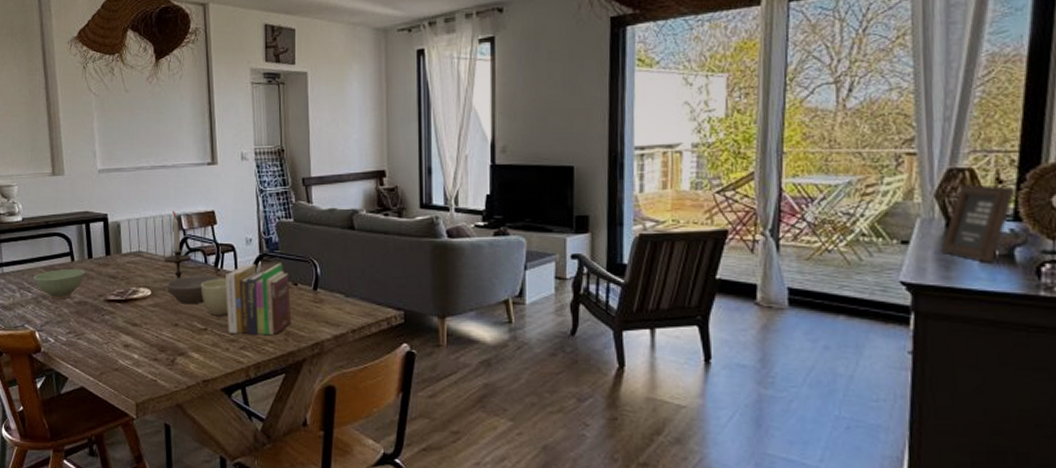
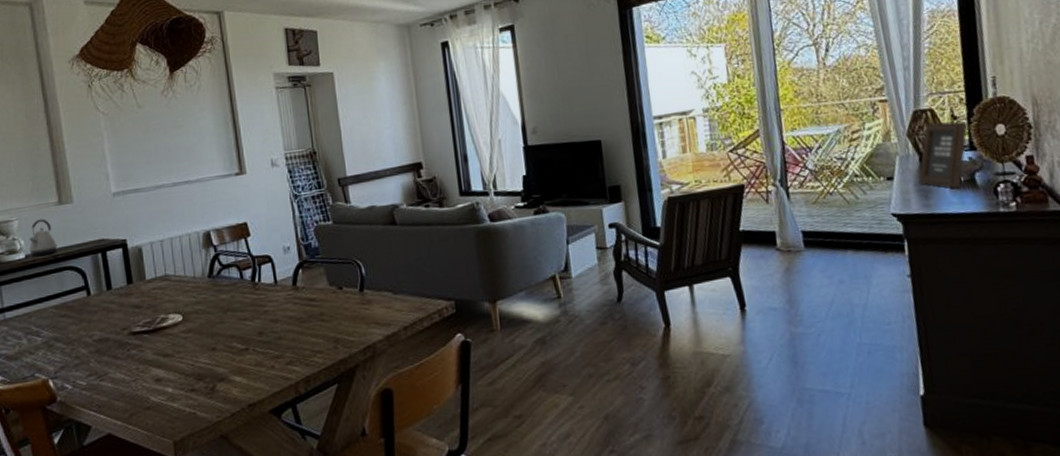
kettle: none [25,187,49,221] -> present [28,219,58,257]
bowl: present [33,268,85,300] -> none [42,303,105,341]
candlestick: present [164,210,192,292] -> none [194,227,226,315]
soup bowl: present [166,275,219,305] -> none [198,290,258,326]
cup: present [200,278,228,316] -> none [237,291,270,334]
books: present [226,263,291,336] -> none [264,268,339,349]

